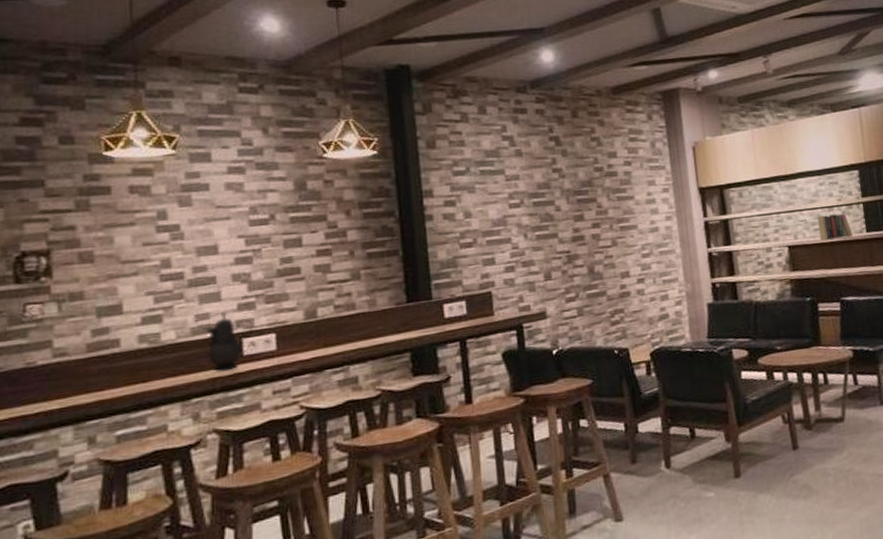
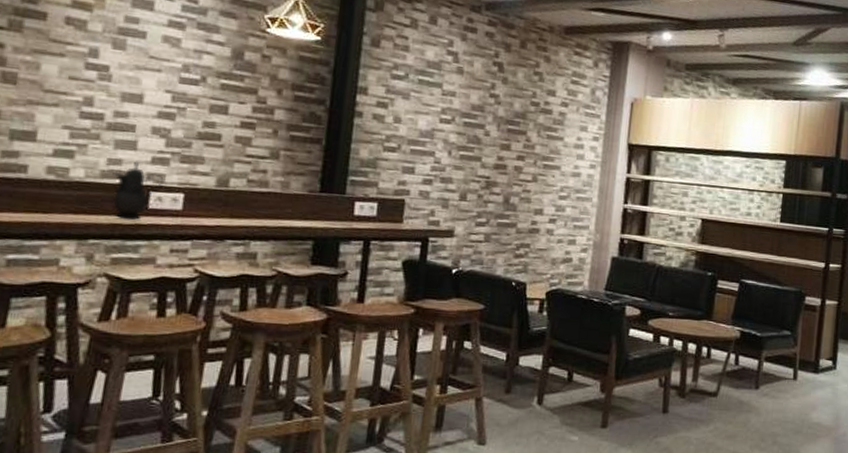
books: present [817,213,853,240] -> none [734,196,767,224]

